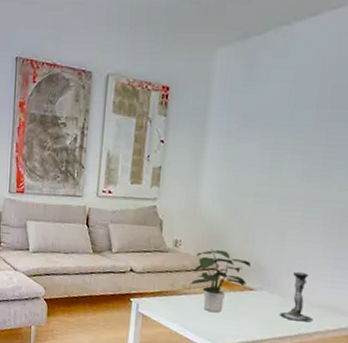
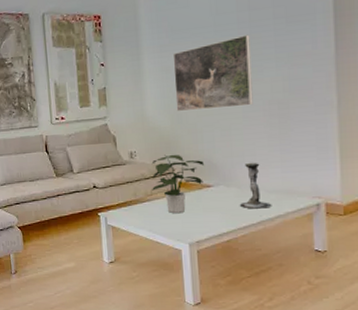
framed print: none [232,134,326,212] -> present [172,34,253,111]

